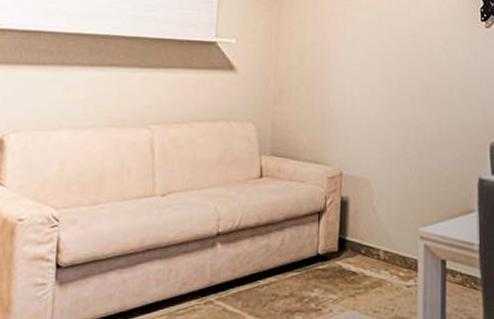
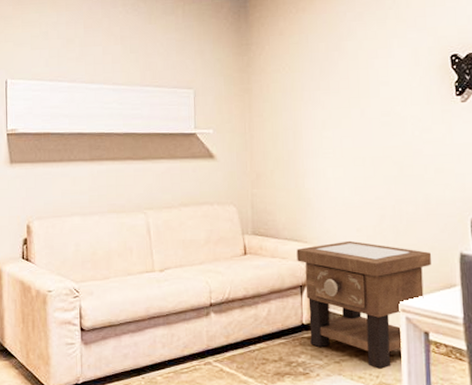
side table: none [317,163,451,302] -> present [296,240,431,369]

